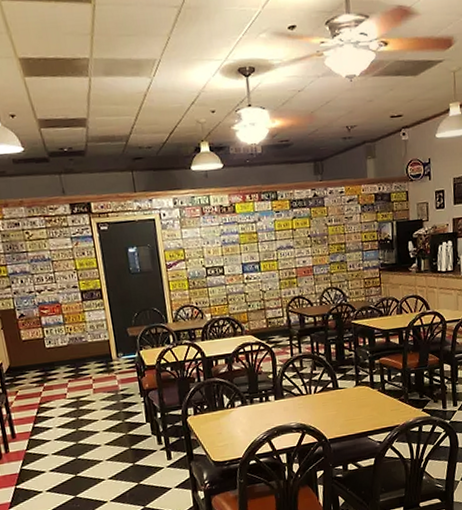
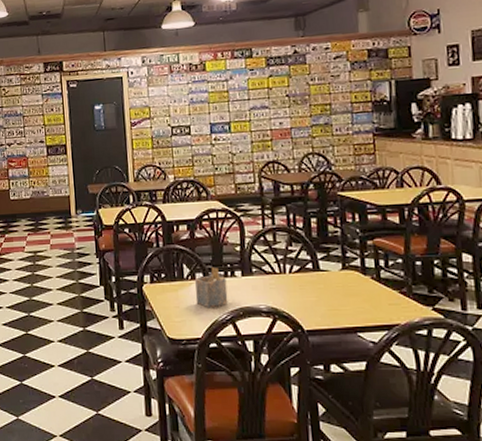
napkin holder: none [234,394,264,431] -> present [195,266,228,308]

